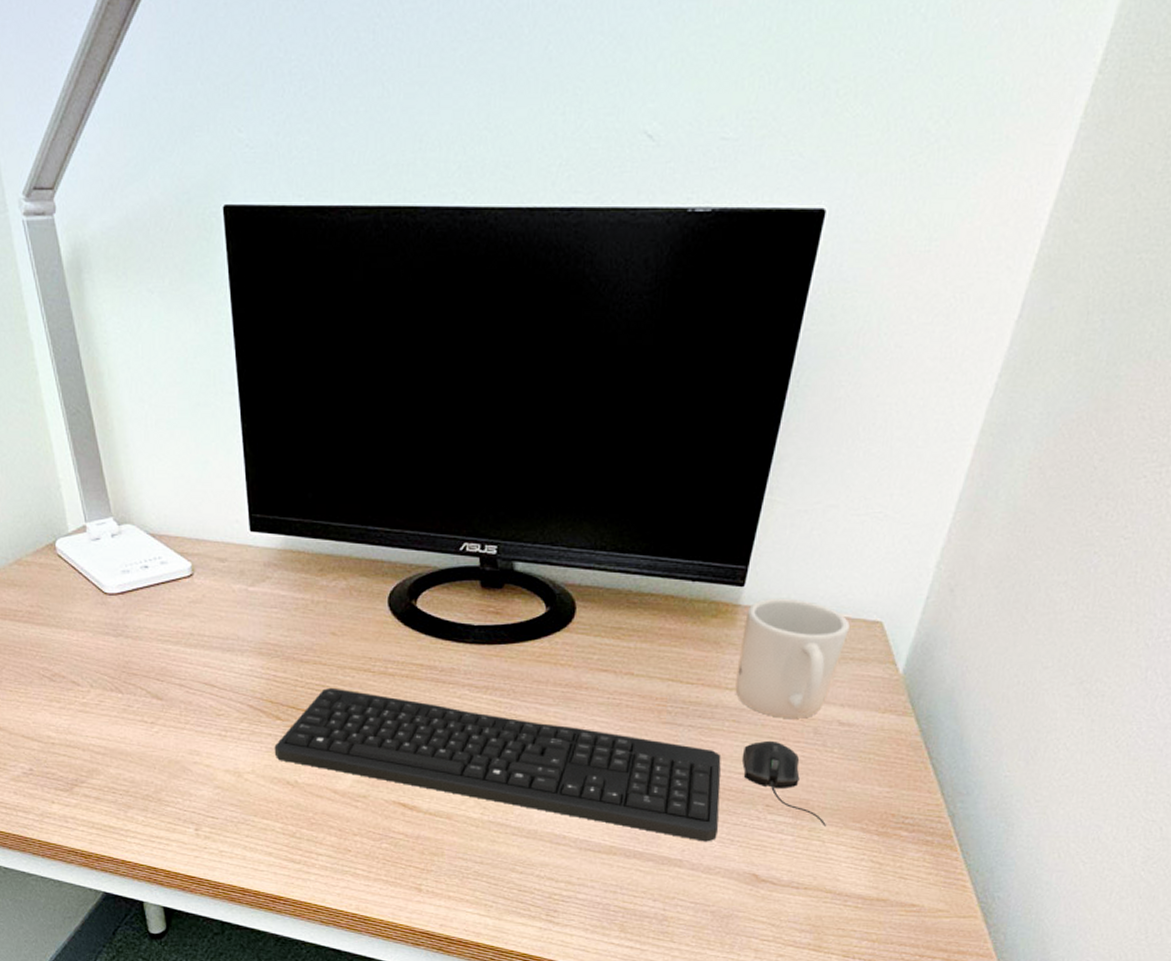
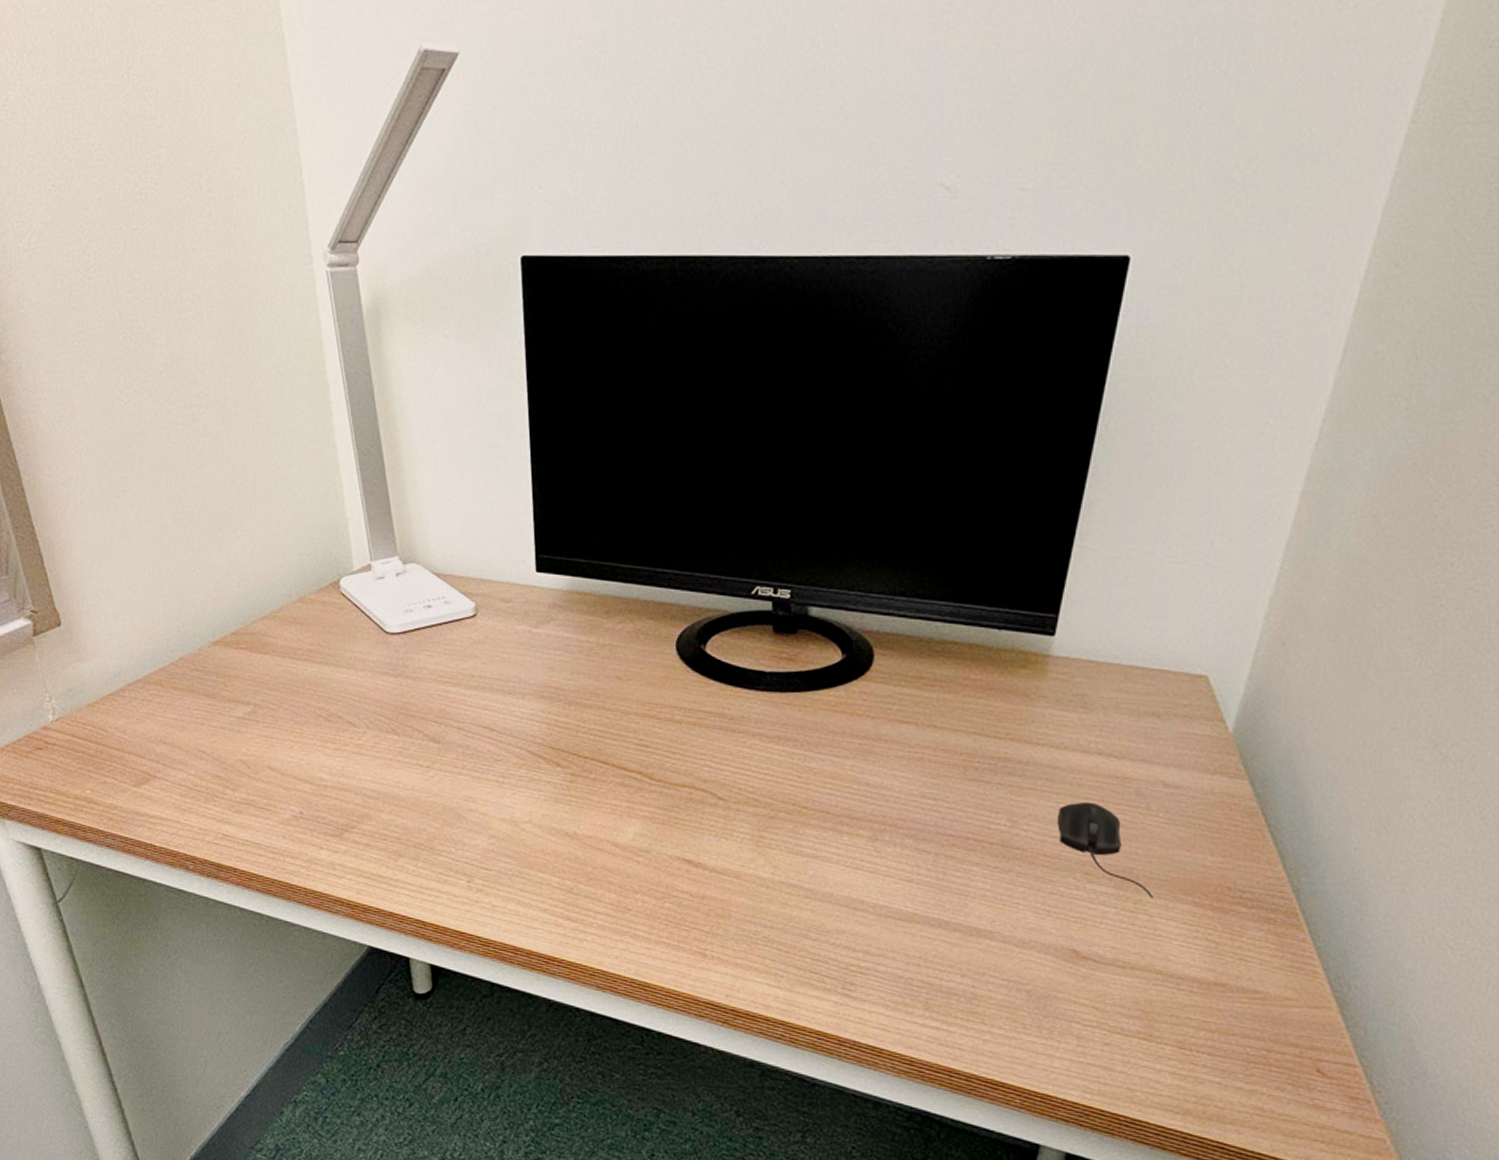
computer keyboard: present [274,687,721,842] -> none [553,734,1034,912]
mug: present [735,597,850,719] -> none [1048,648,1171,779]

